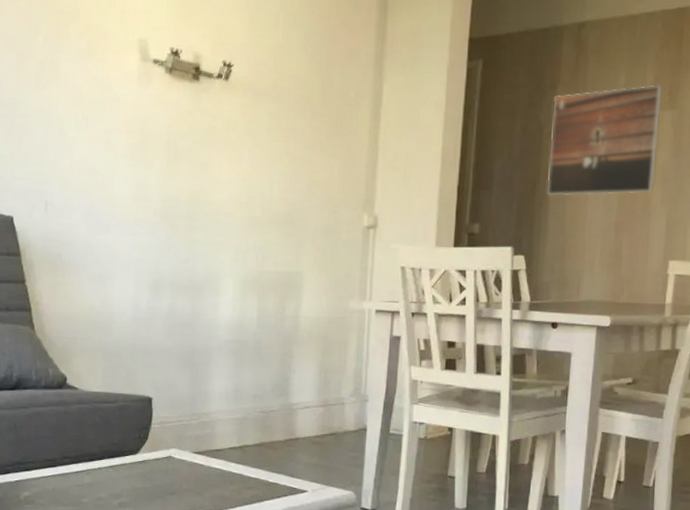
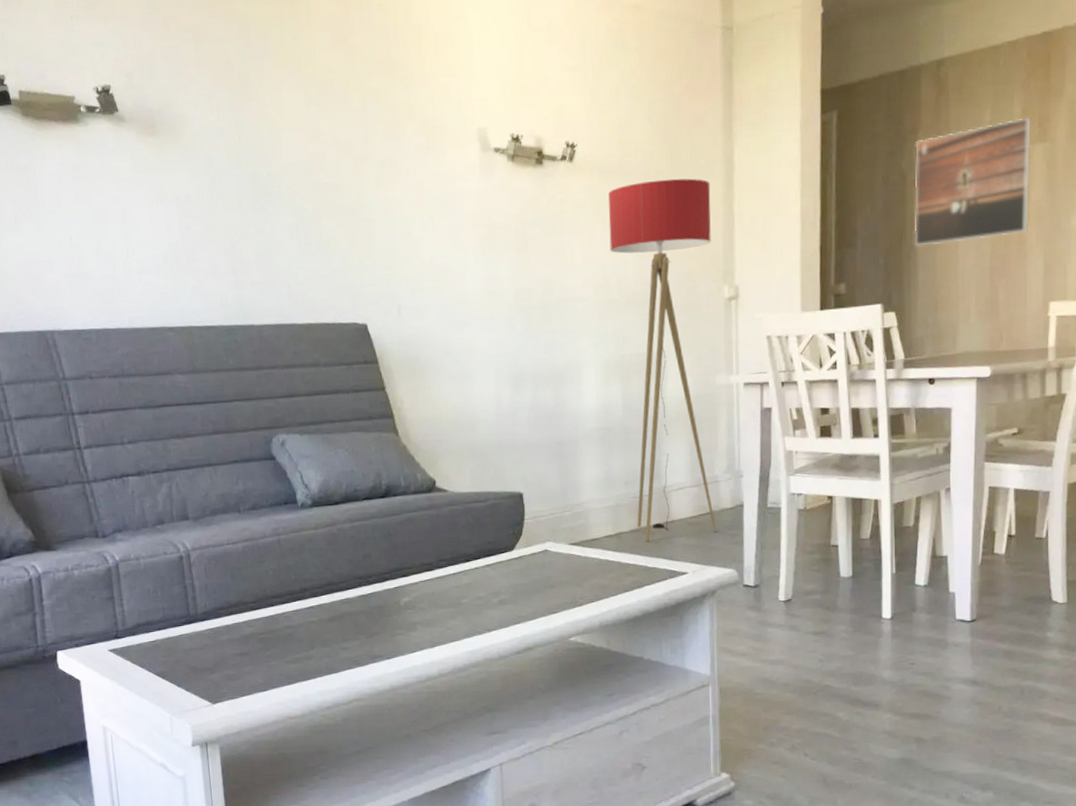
floor lamp: none [257,106,358,456] -> present [608,178,716,541]

